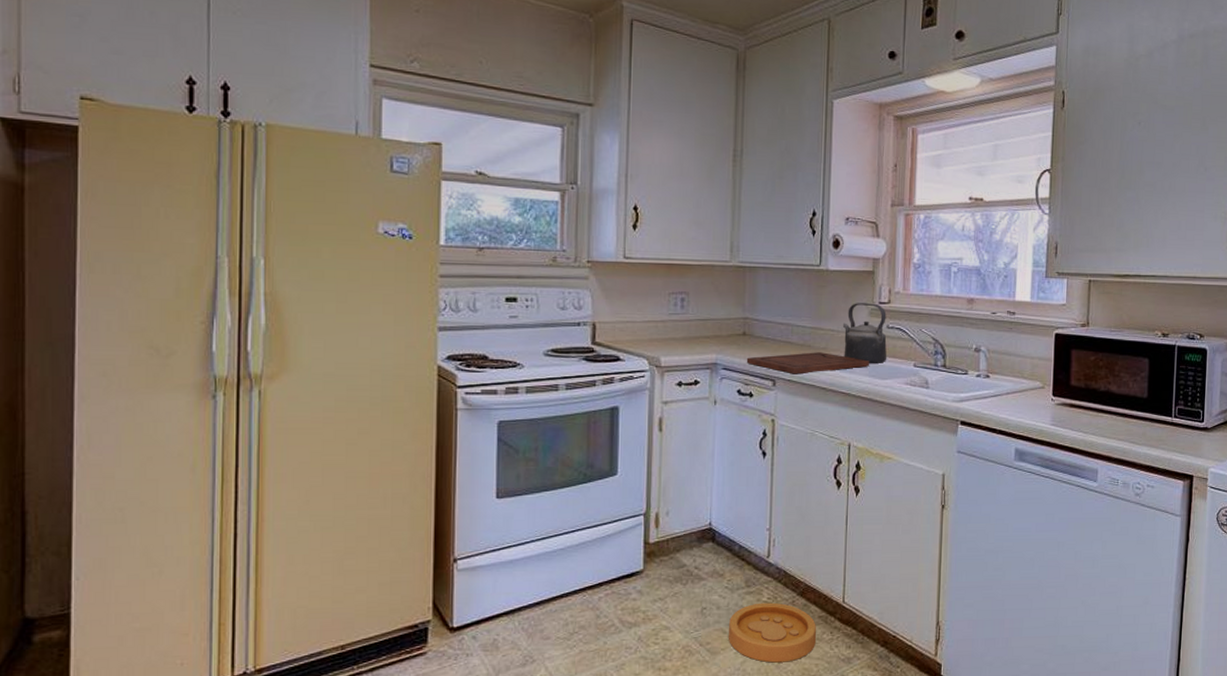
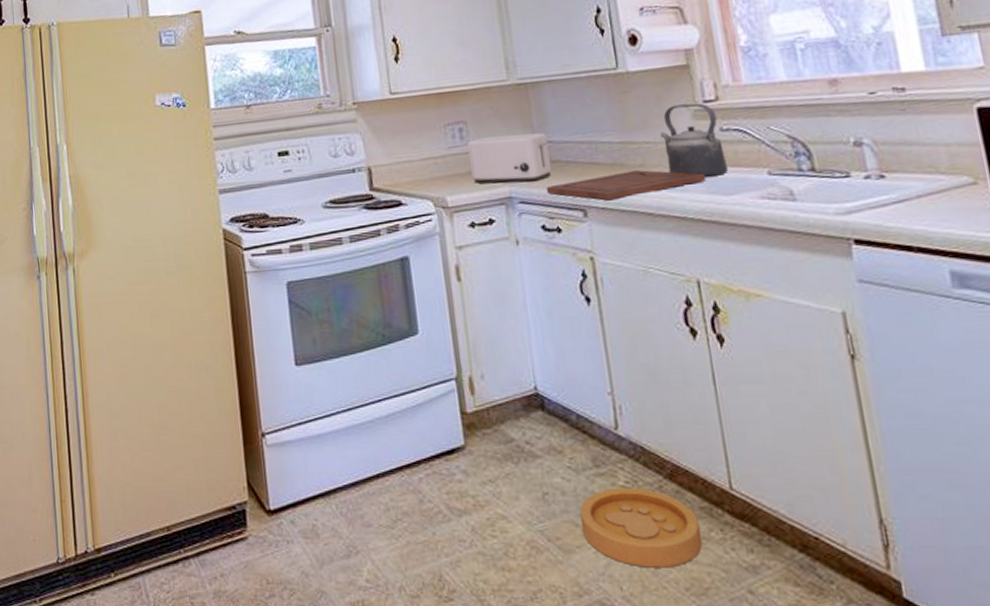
toaster: none [686,309,755,353] -> present [468,133,552,185]

